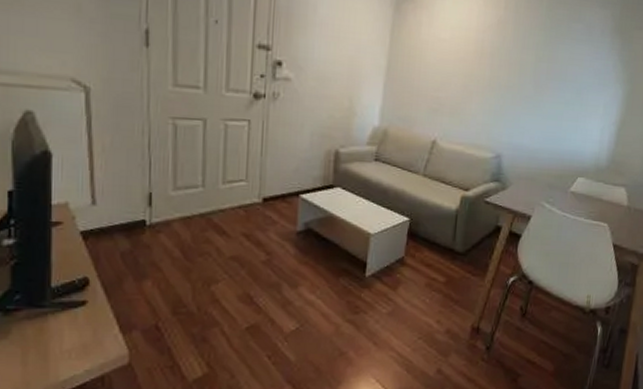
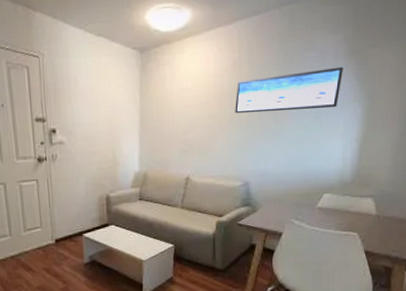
wall art: none [494,41,608,87] -> present [235,66,343,114]

